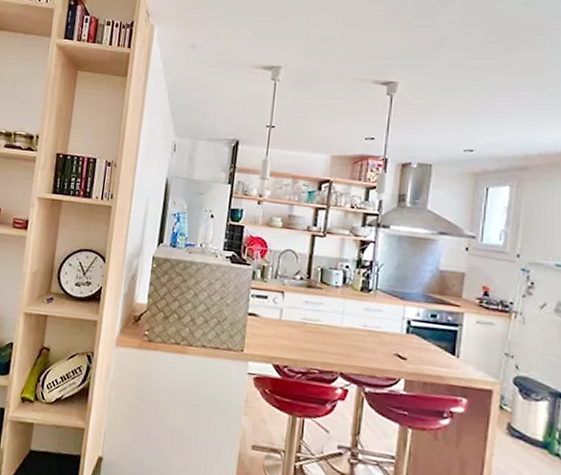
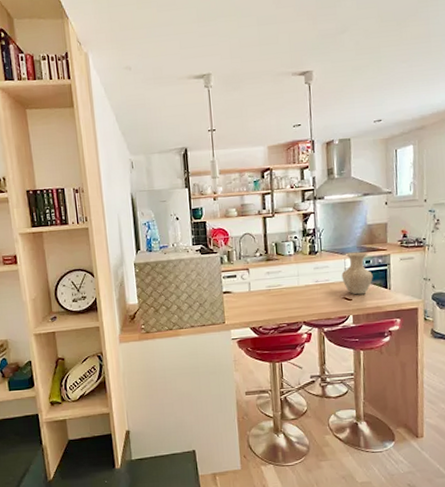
vase: none [397,299,438,356] -> present [341,252,373,295]

